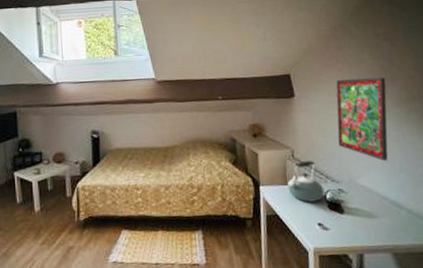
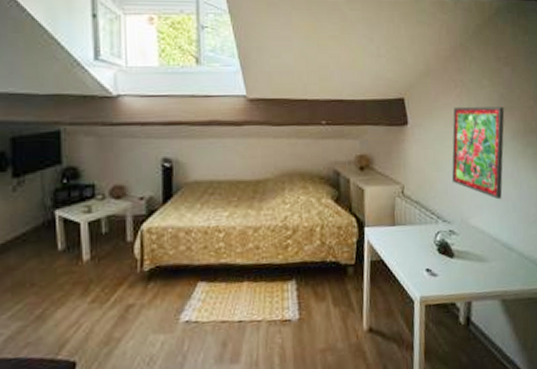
kettle: present [287,161,325,202] -> none [395,198,435,246]

